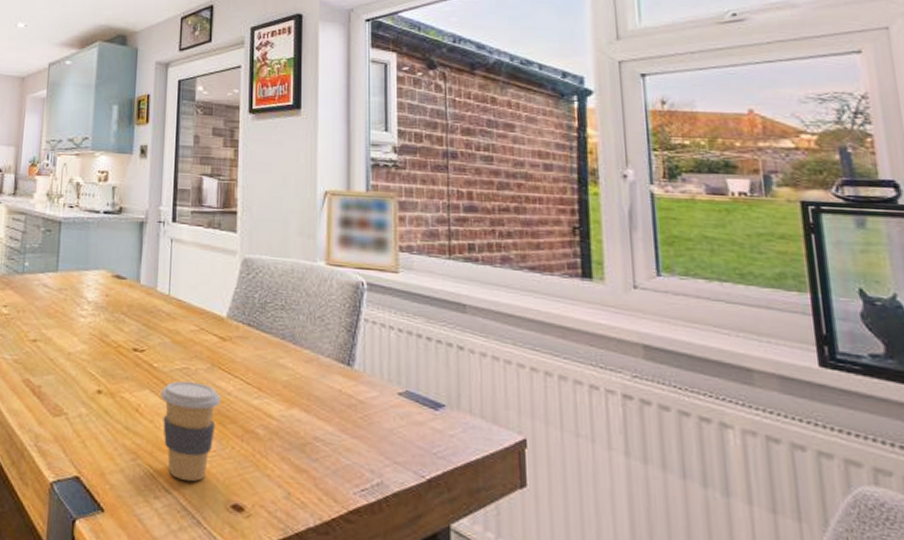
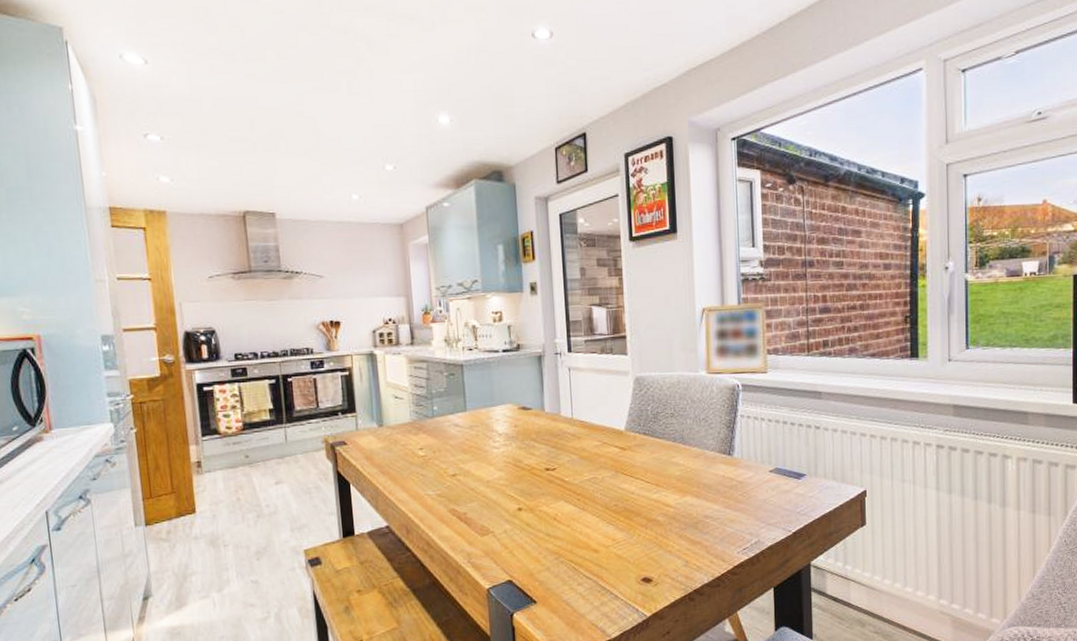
coffee cup: present [161,381,221,481] -> none [574,488,626,567]

